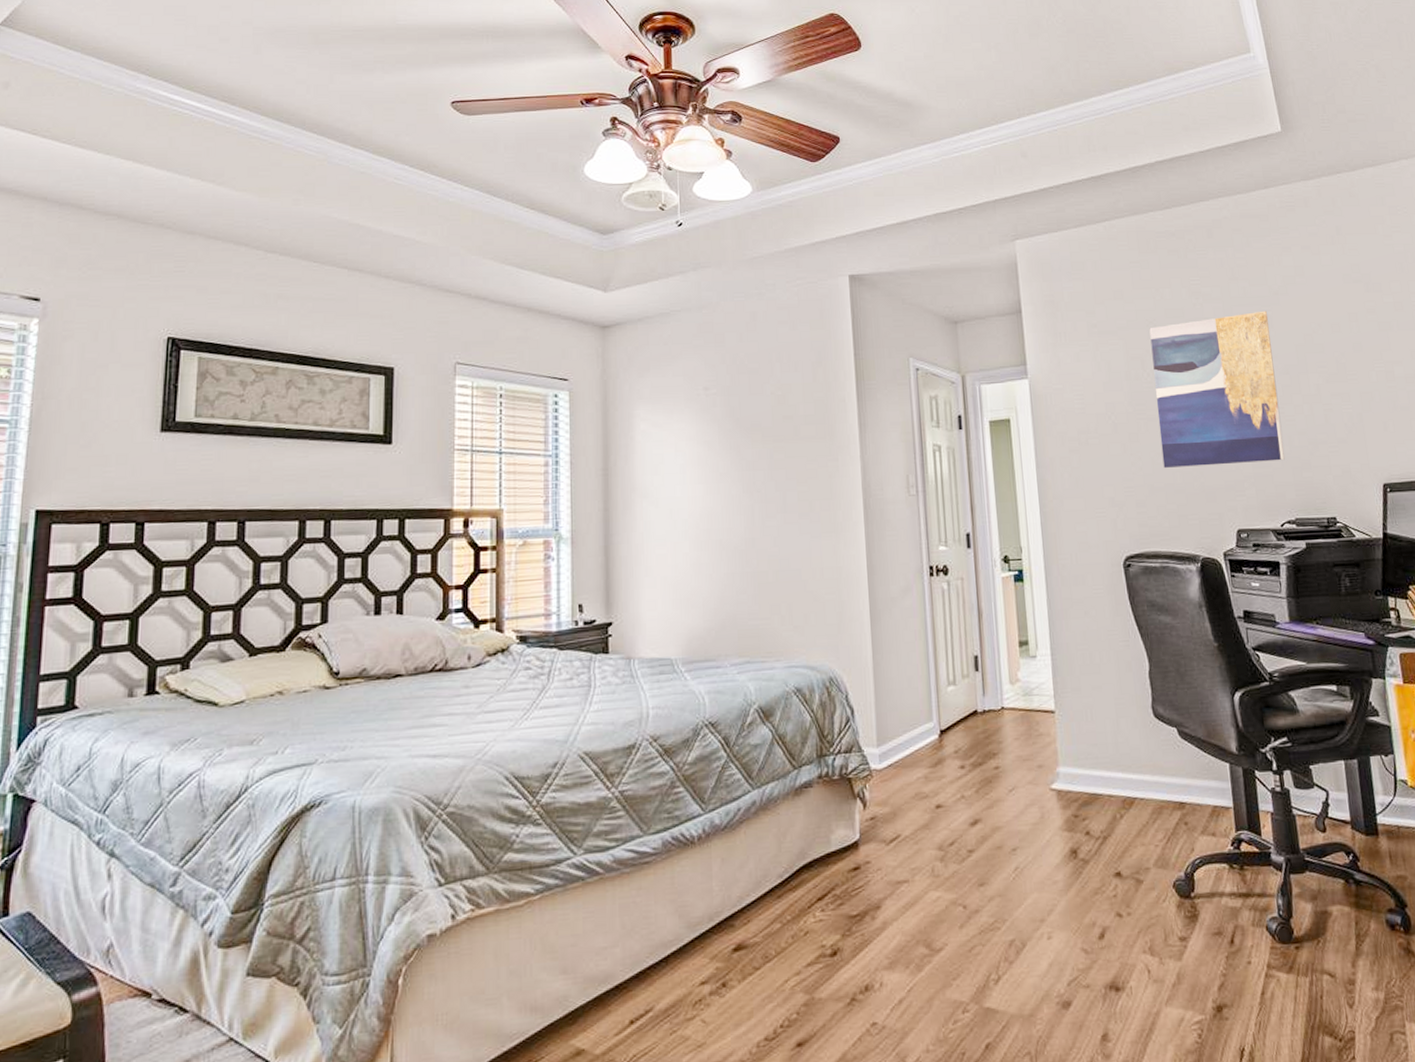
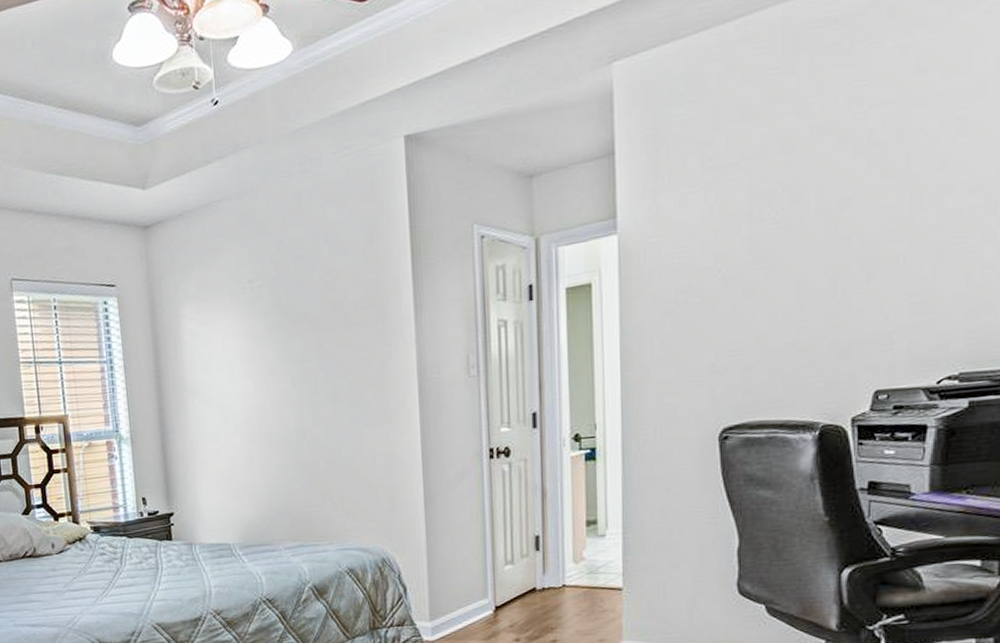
wall art: present [1149,310,1285,468] -> none [784,108,965,325]

